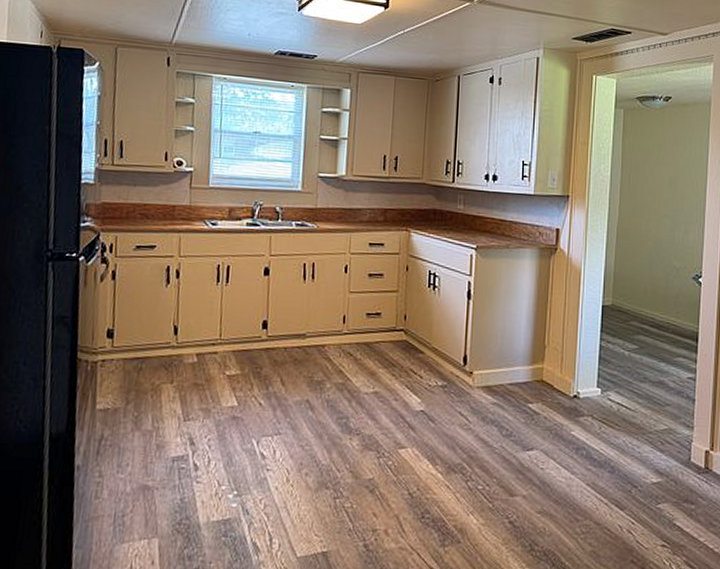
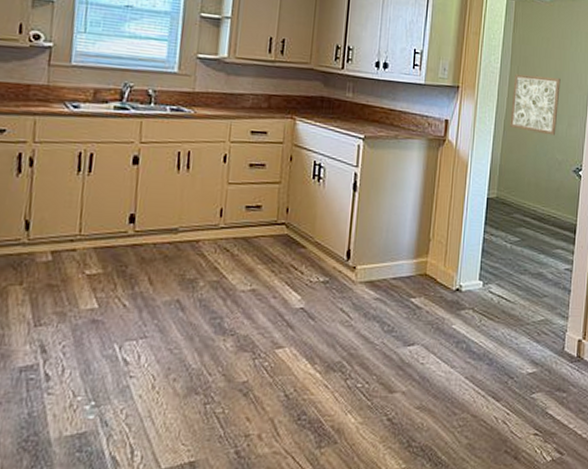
wall art: none [623,181,675,242] -> present [510,74,561,136]

